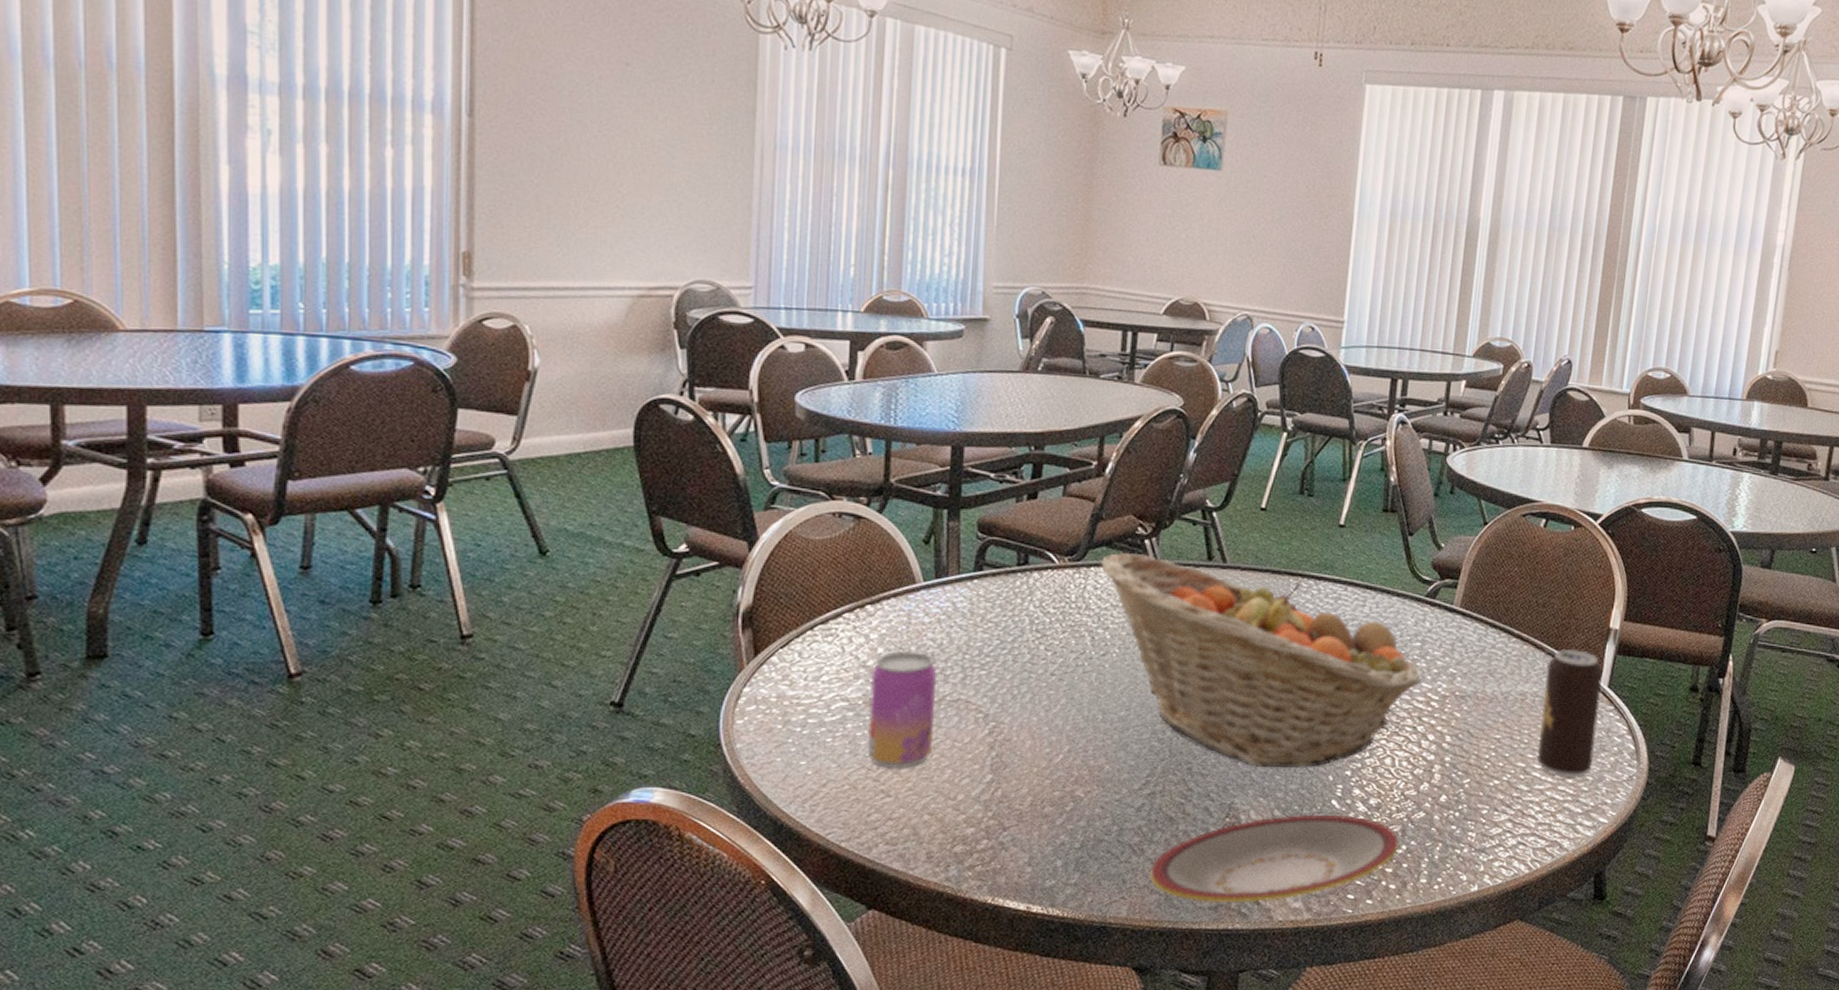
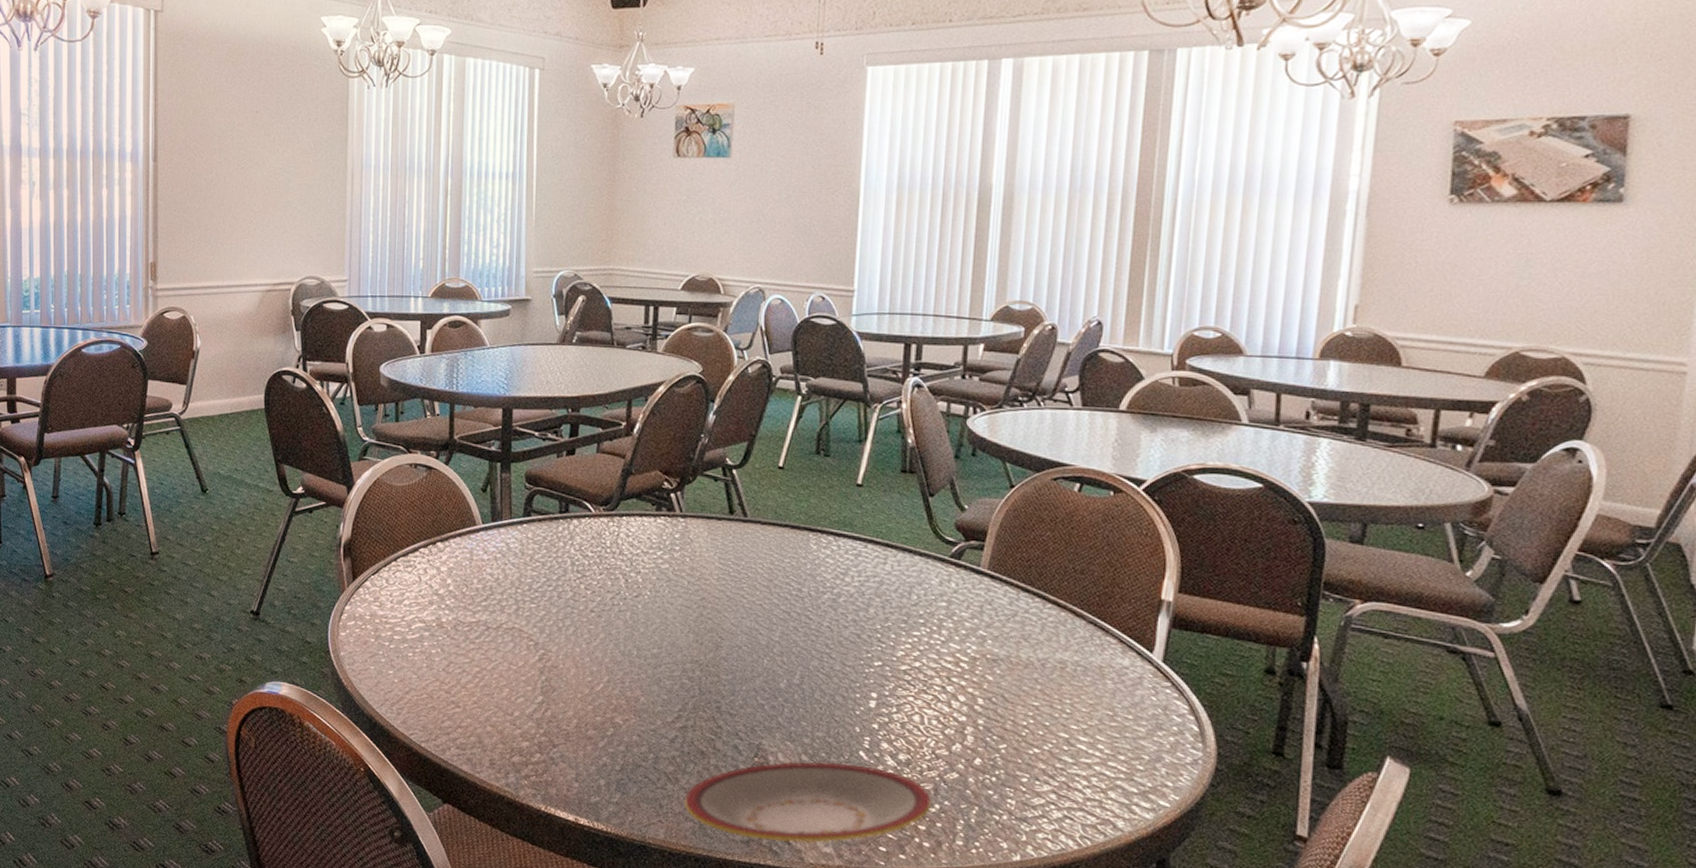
beer can: present [867,651,936,769] -> none [440,583,495,685]
fruit basket: present [1101,552,1422,767] -> none [632,504,950,717]
beverage can: present [1538,648,1603,779] -> none [1083,619,1155,756]

